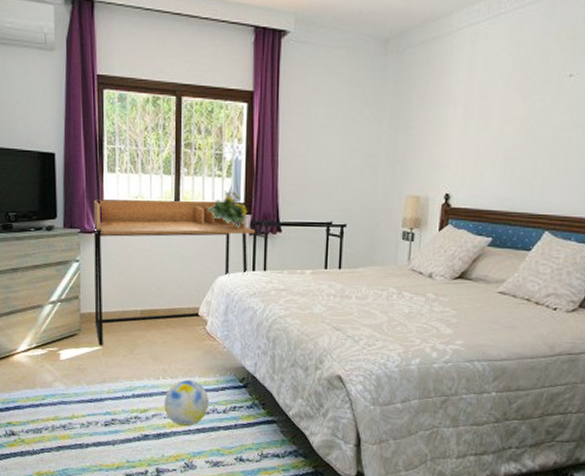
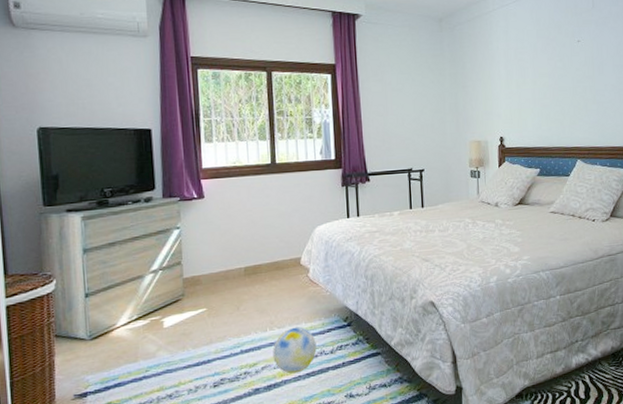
desk: present [93,199,256,346] -> none [192,159,348,308]
flowering plant: present [207,191,248,228] -> none [302,149,339,181]

